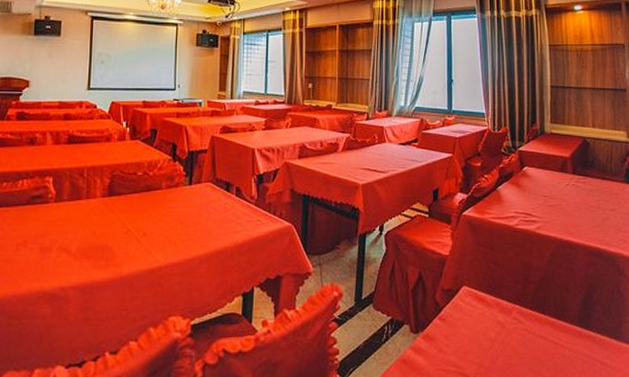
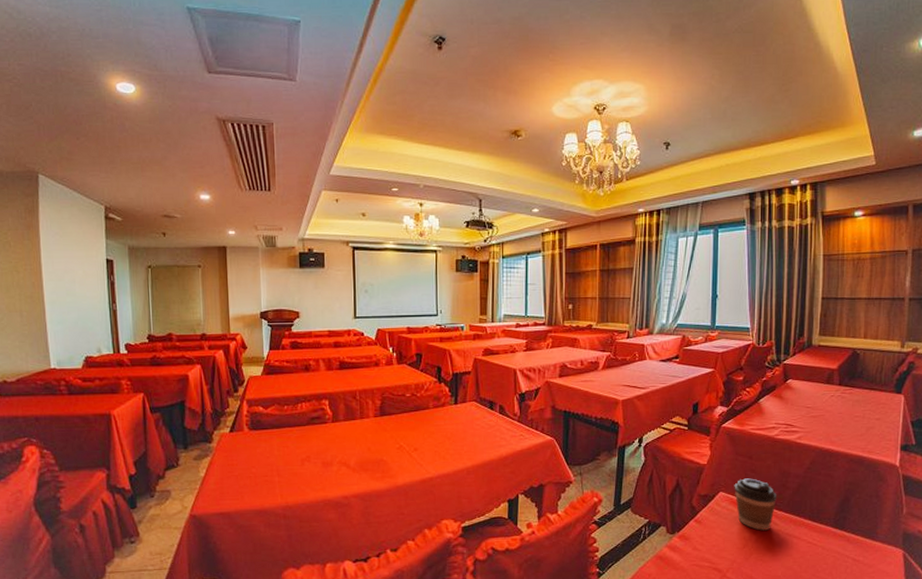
coffee cup: none [477,271,520,330] -> present [734,478,777,531]

